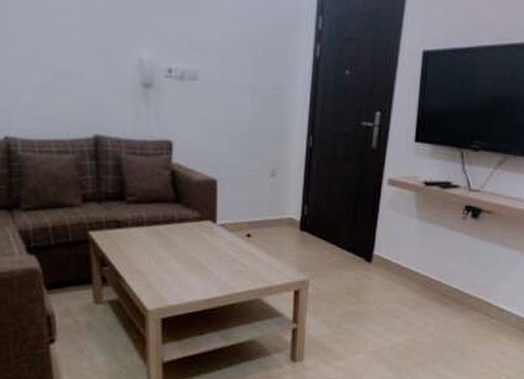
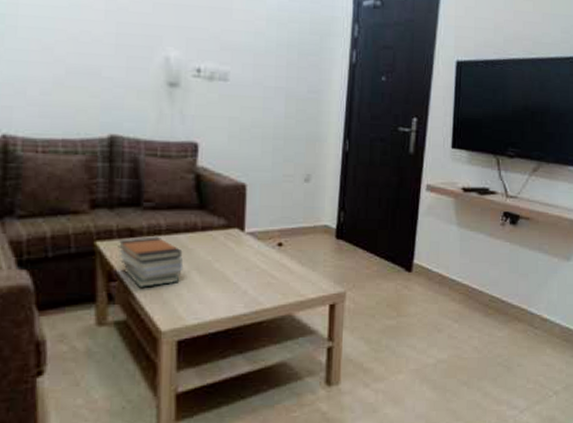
book stack: none [107,227,164,272] -> present [117,236,184,287]

